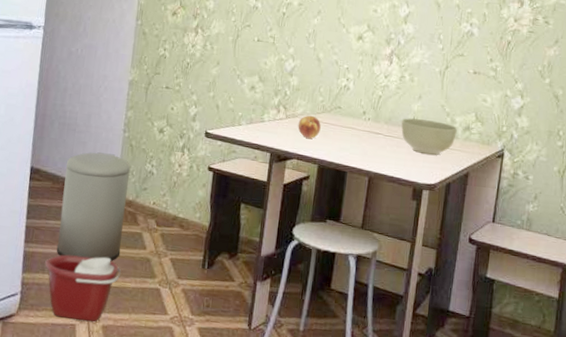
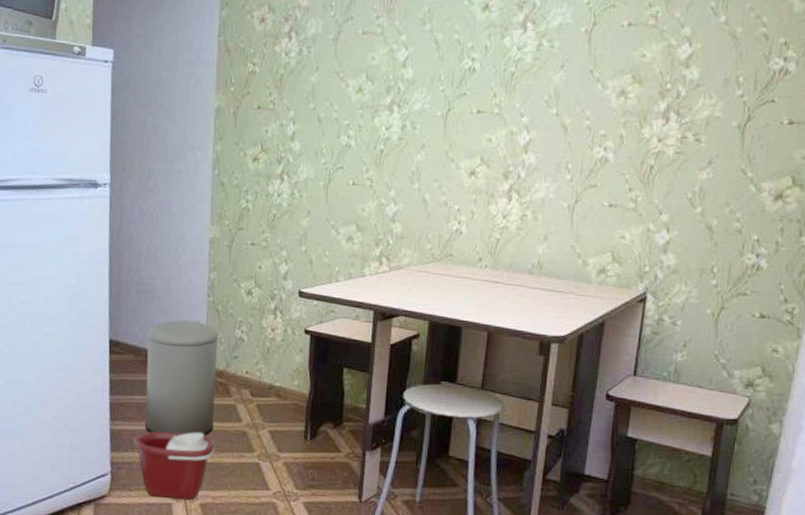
fruit: present [298,115,321,139] -> none [404,266,430,292]
bowl: present [401,118,458,155] -> none [523,263,591,303]

